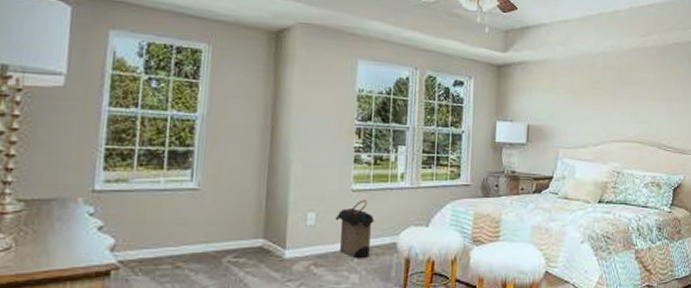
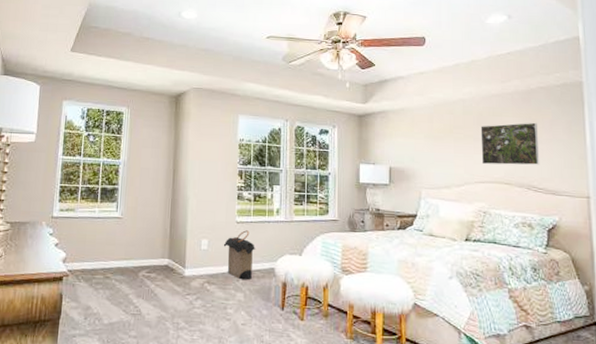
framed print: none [618,79,671,123] -> present [480,122,540,165]

